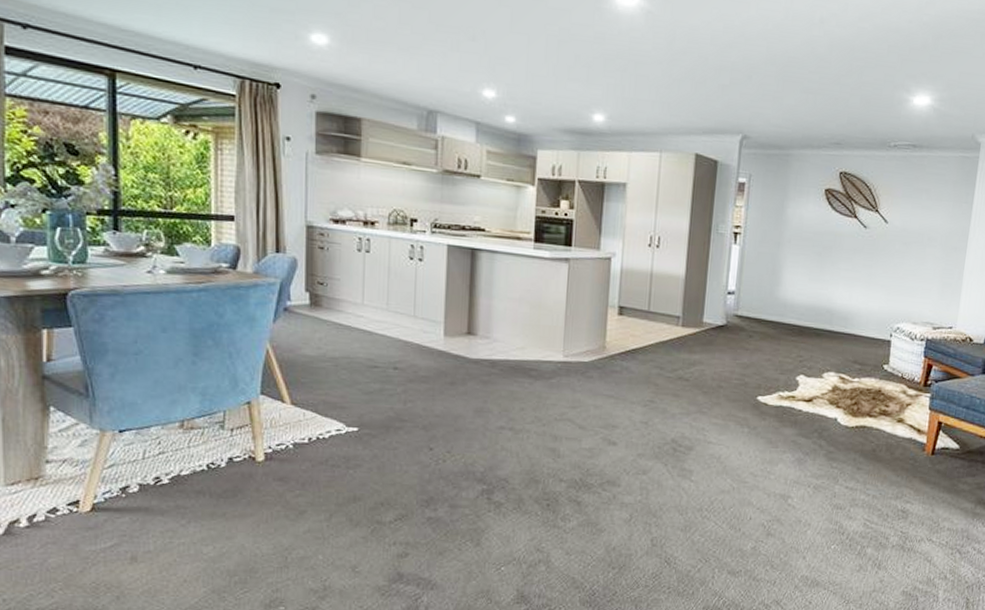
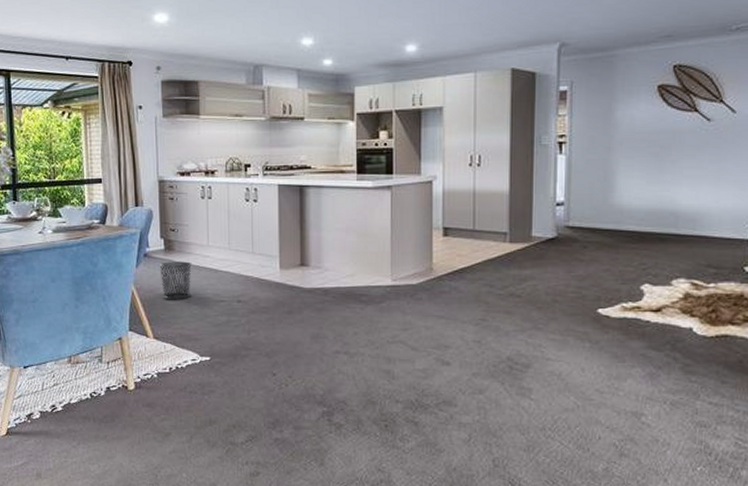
waste bin: none [302,318,342,362] -> present [159,261,192,299]

